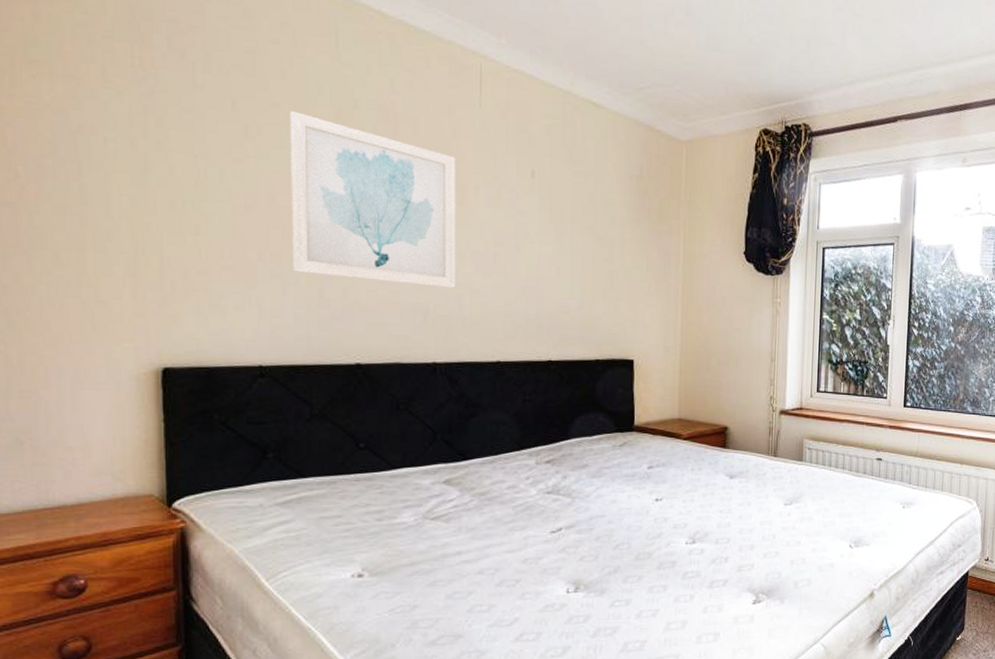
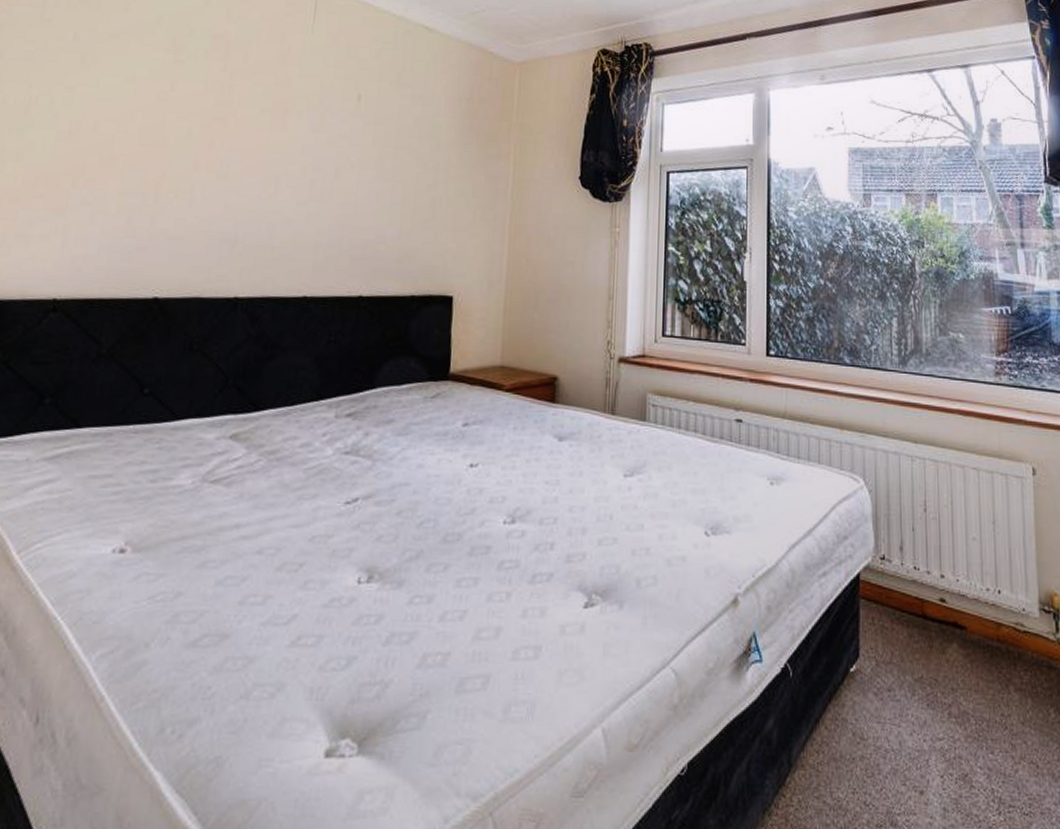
wall art: present [290,111,456,288] -> none [104,41,282,216]

